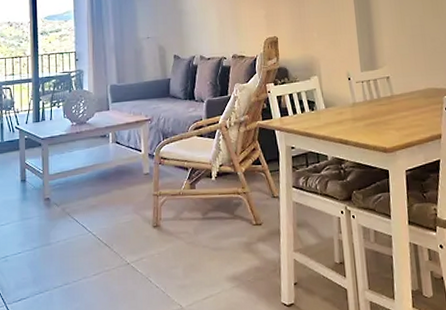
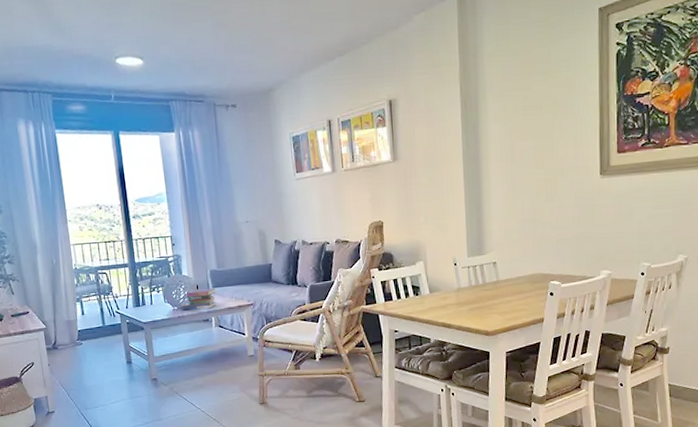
books: none [79,103,115,126] -> present [180,288,217,311]

